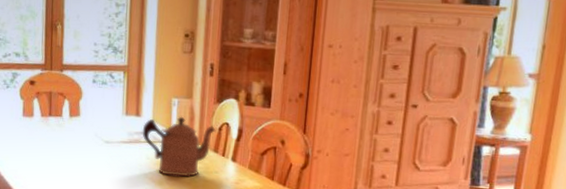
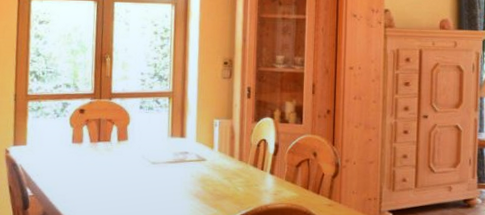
coffeepot: present [142,116,216,177] -> none [186,135,255,192]

